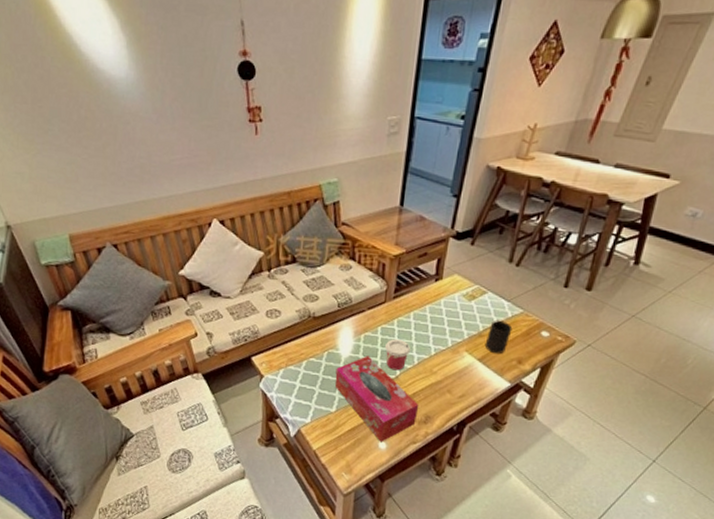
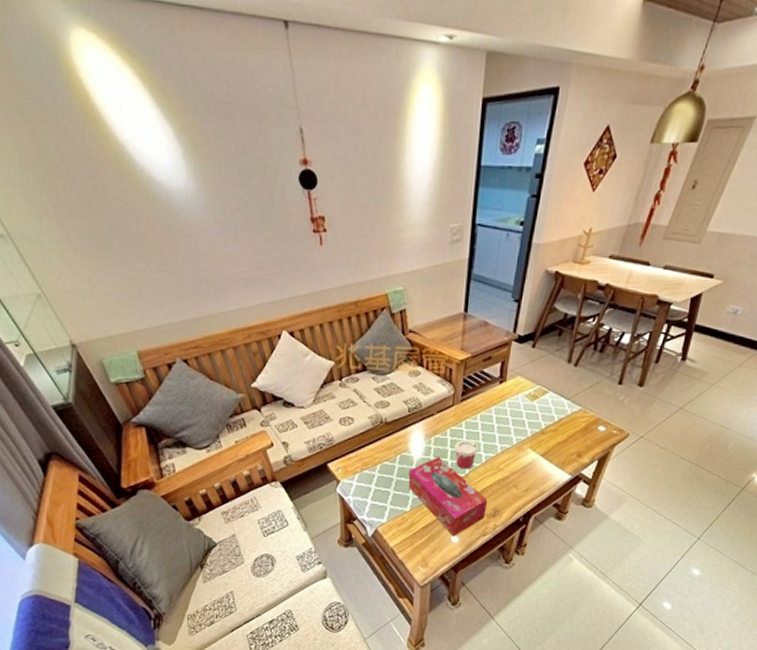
cup: present [484,320,513,355] -> none [547,417,572,450]

